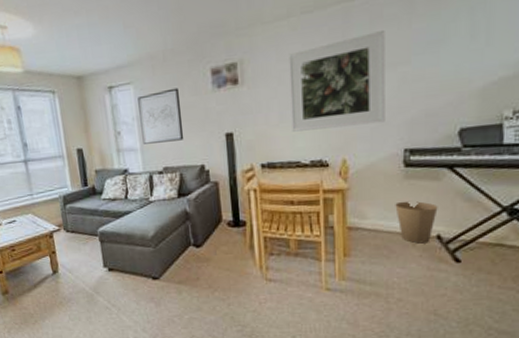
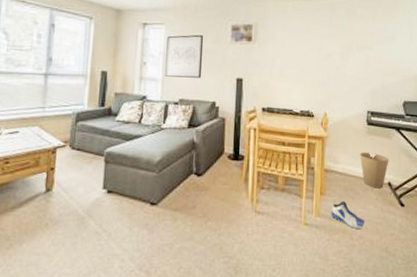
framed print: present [289,30,385,132] -> none [289,23,358,89]
sneaker: none [357,261,404,291] -> present [330,201,365,229]

